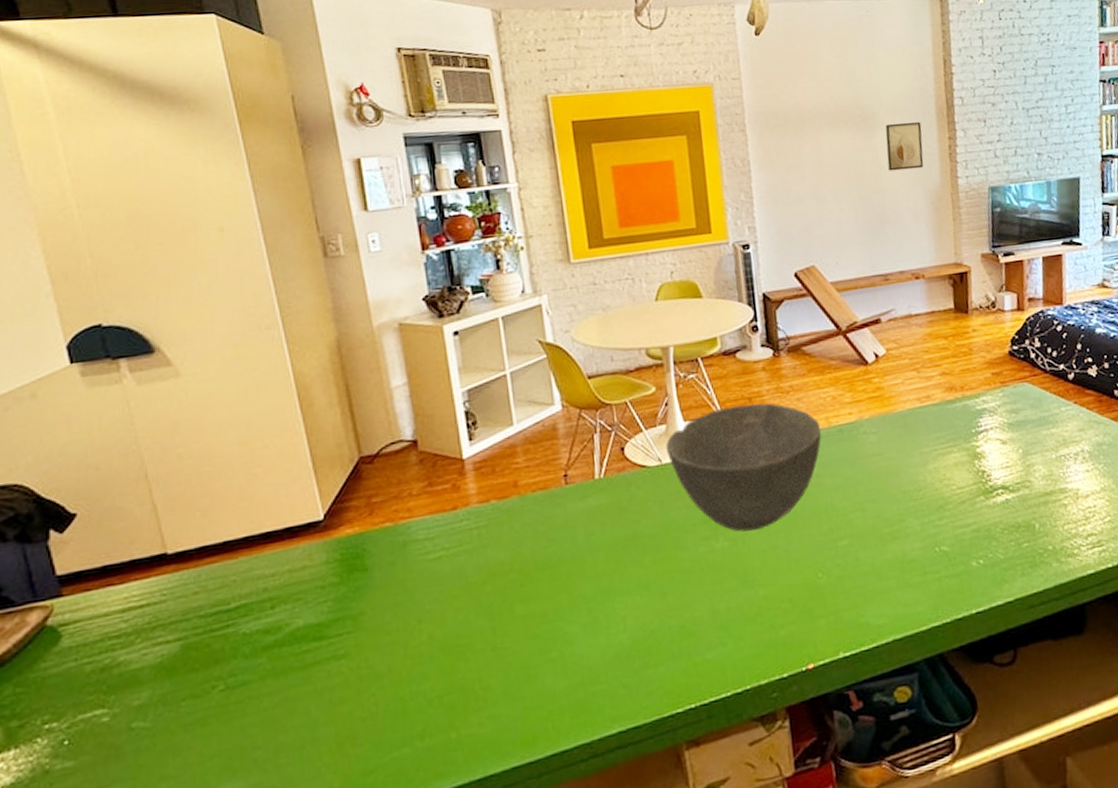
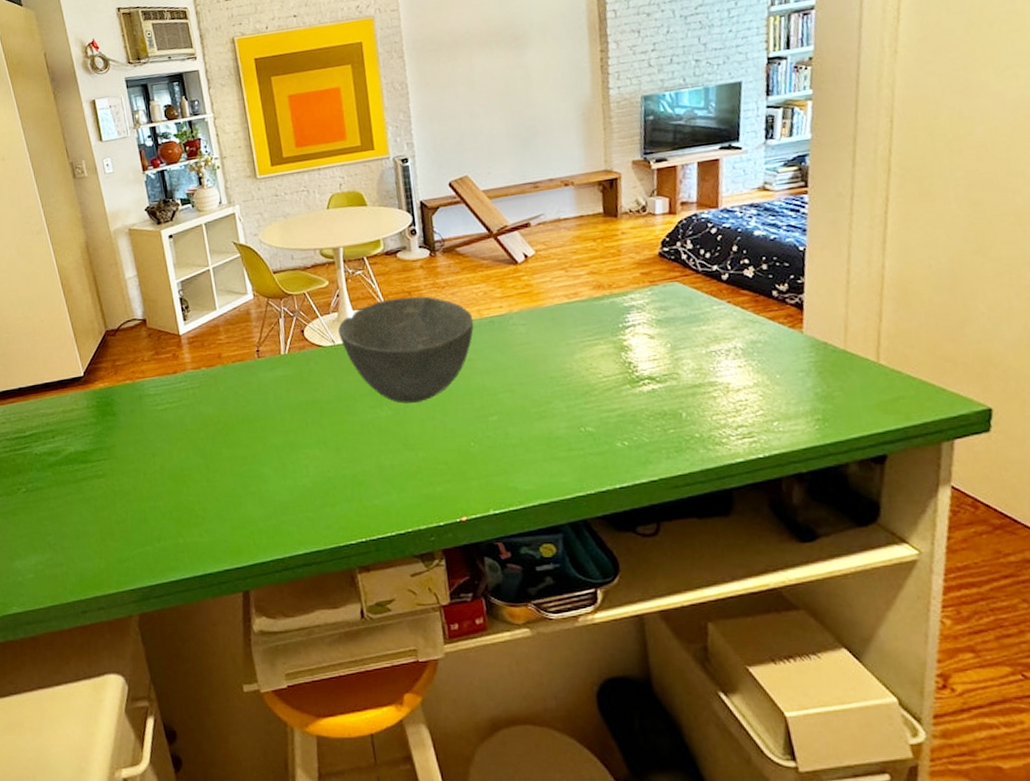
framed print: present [885,122,924,171] -> none [536,38,575,86]

